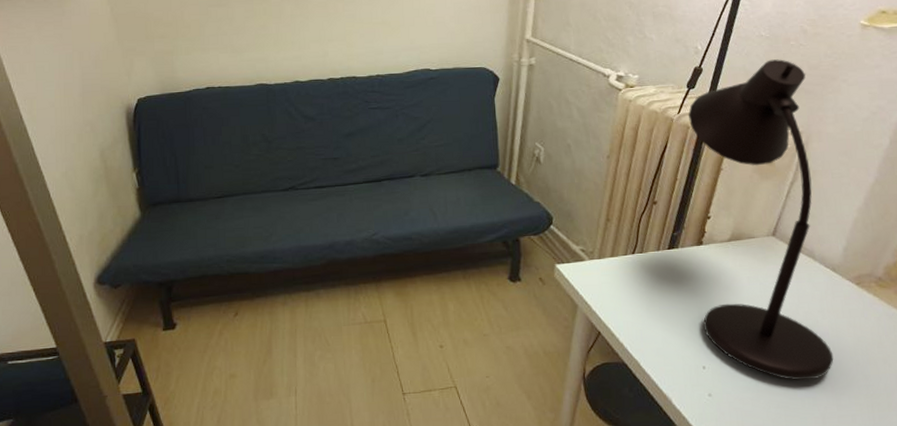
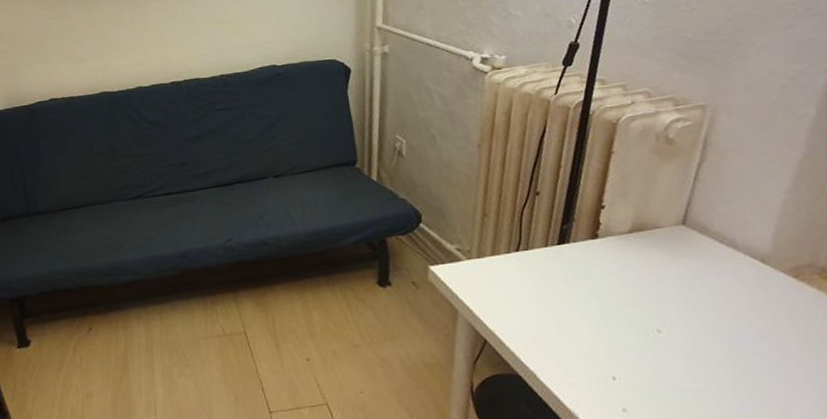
desk lamp: present [688,59,834,381] -> none [567,26,776,392]

